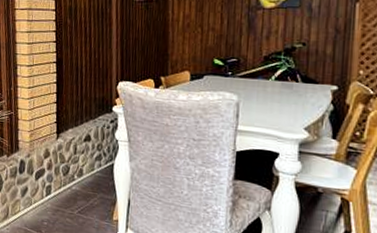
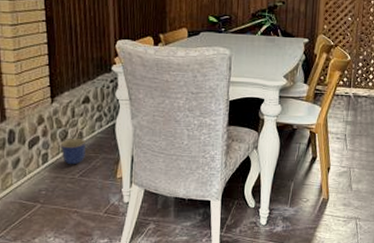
planter: none [63,174,85,201] -> present [61,139,86,165]

